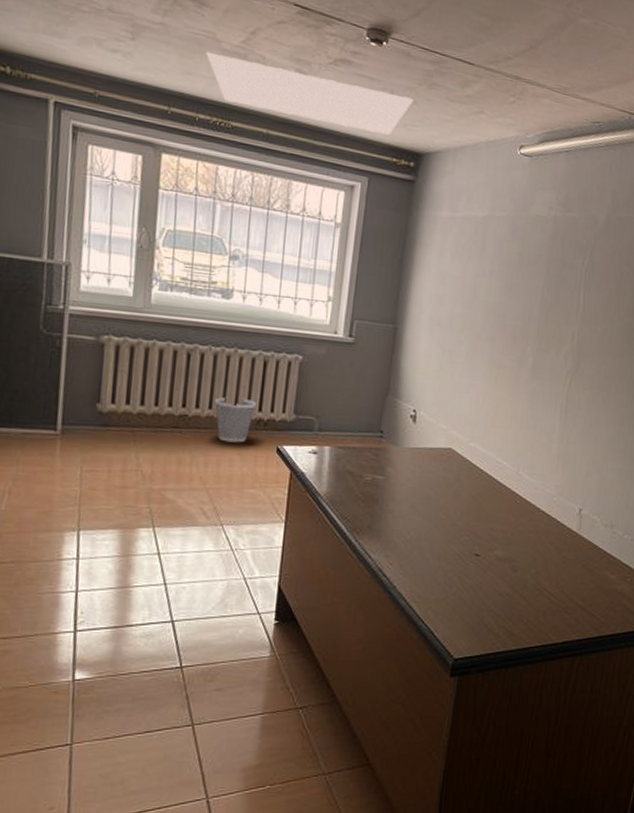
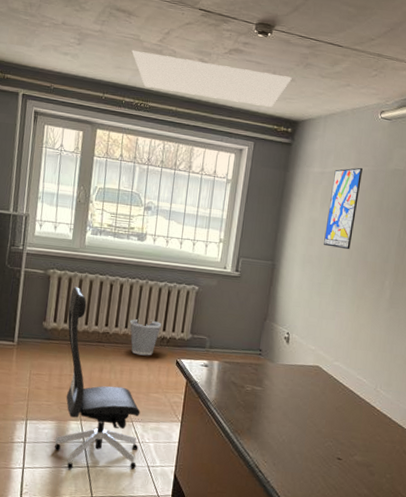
office chair: none [119,357,232,589] -> present [55,286,141,469]
wall art: none [455,212,500,311] -> present [324,167,363,250]

